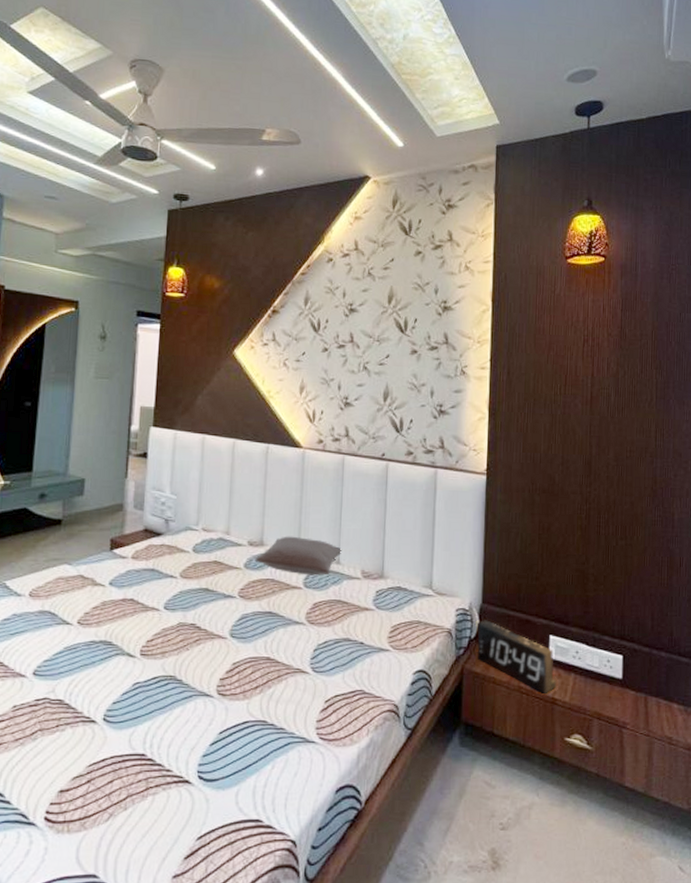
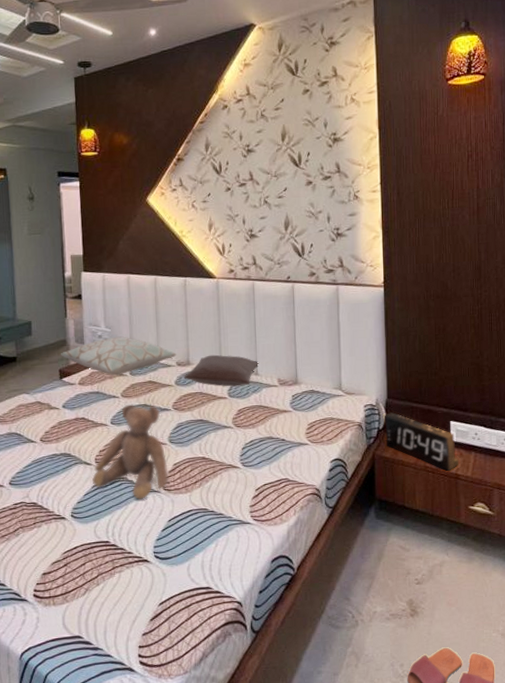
pillow: none [115,505,250,552] -> present [61,336,177,376]
teddy bear: none [134,586,225,704] -> present [92,404,169,500]

